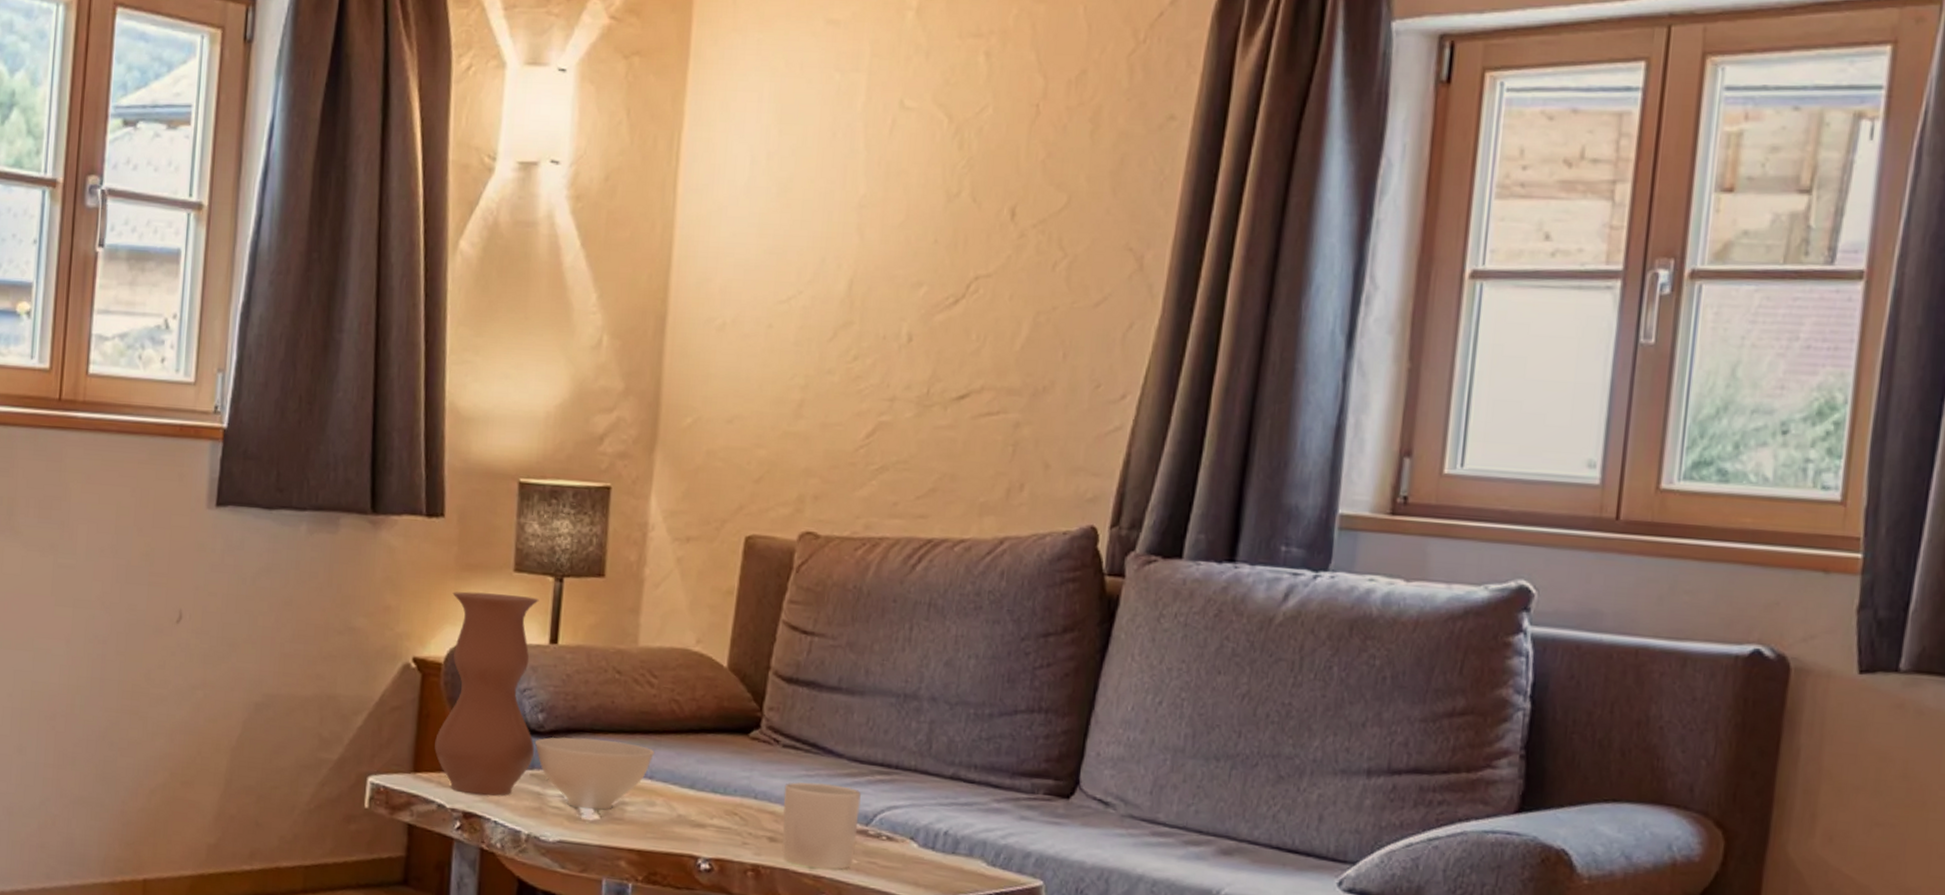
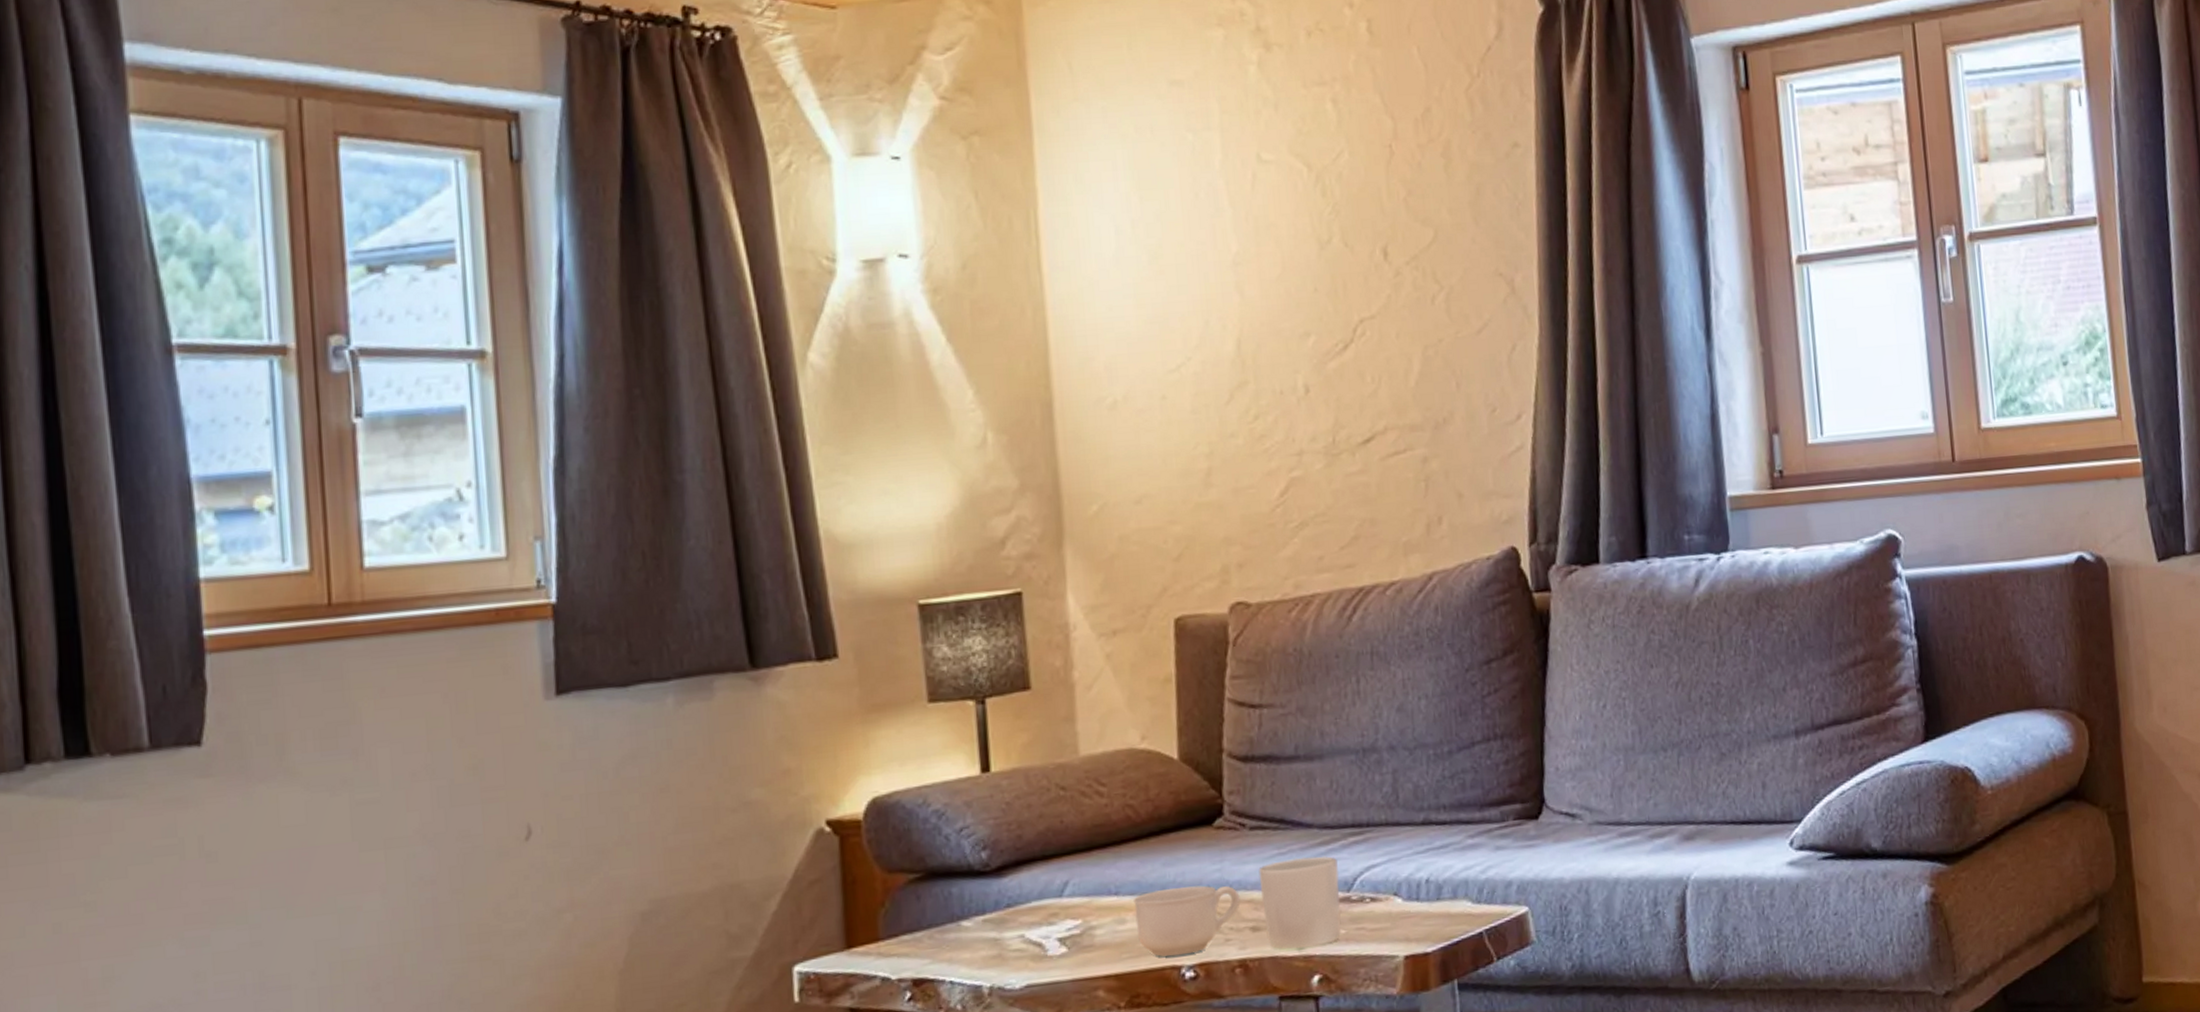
vase: present [434,591,539,796] -> none [861,726,984,959]
bowl: present [534,737,654,811] -> none [981,861,1116,945]
teacup: none [663,783,763,848] -> present [1134,885,1240,957]

